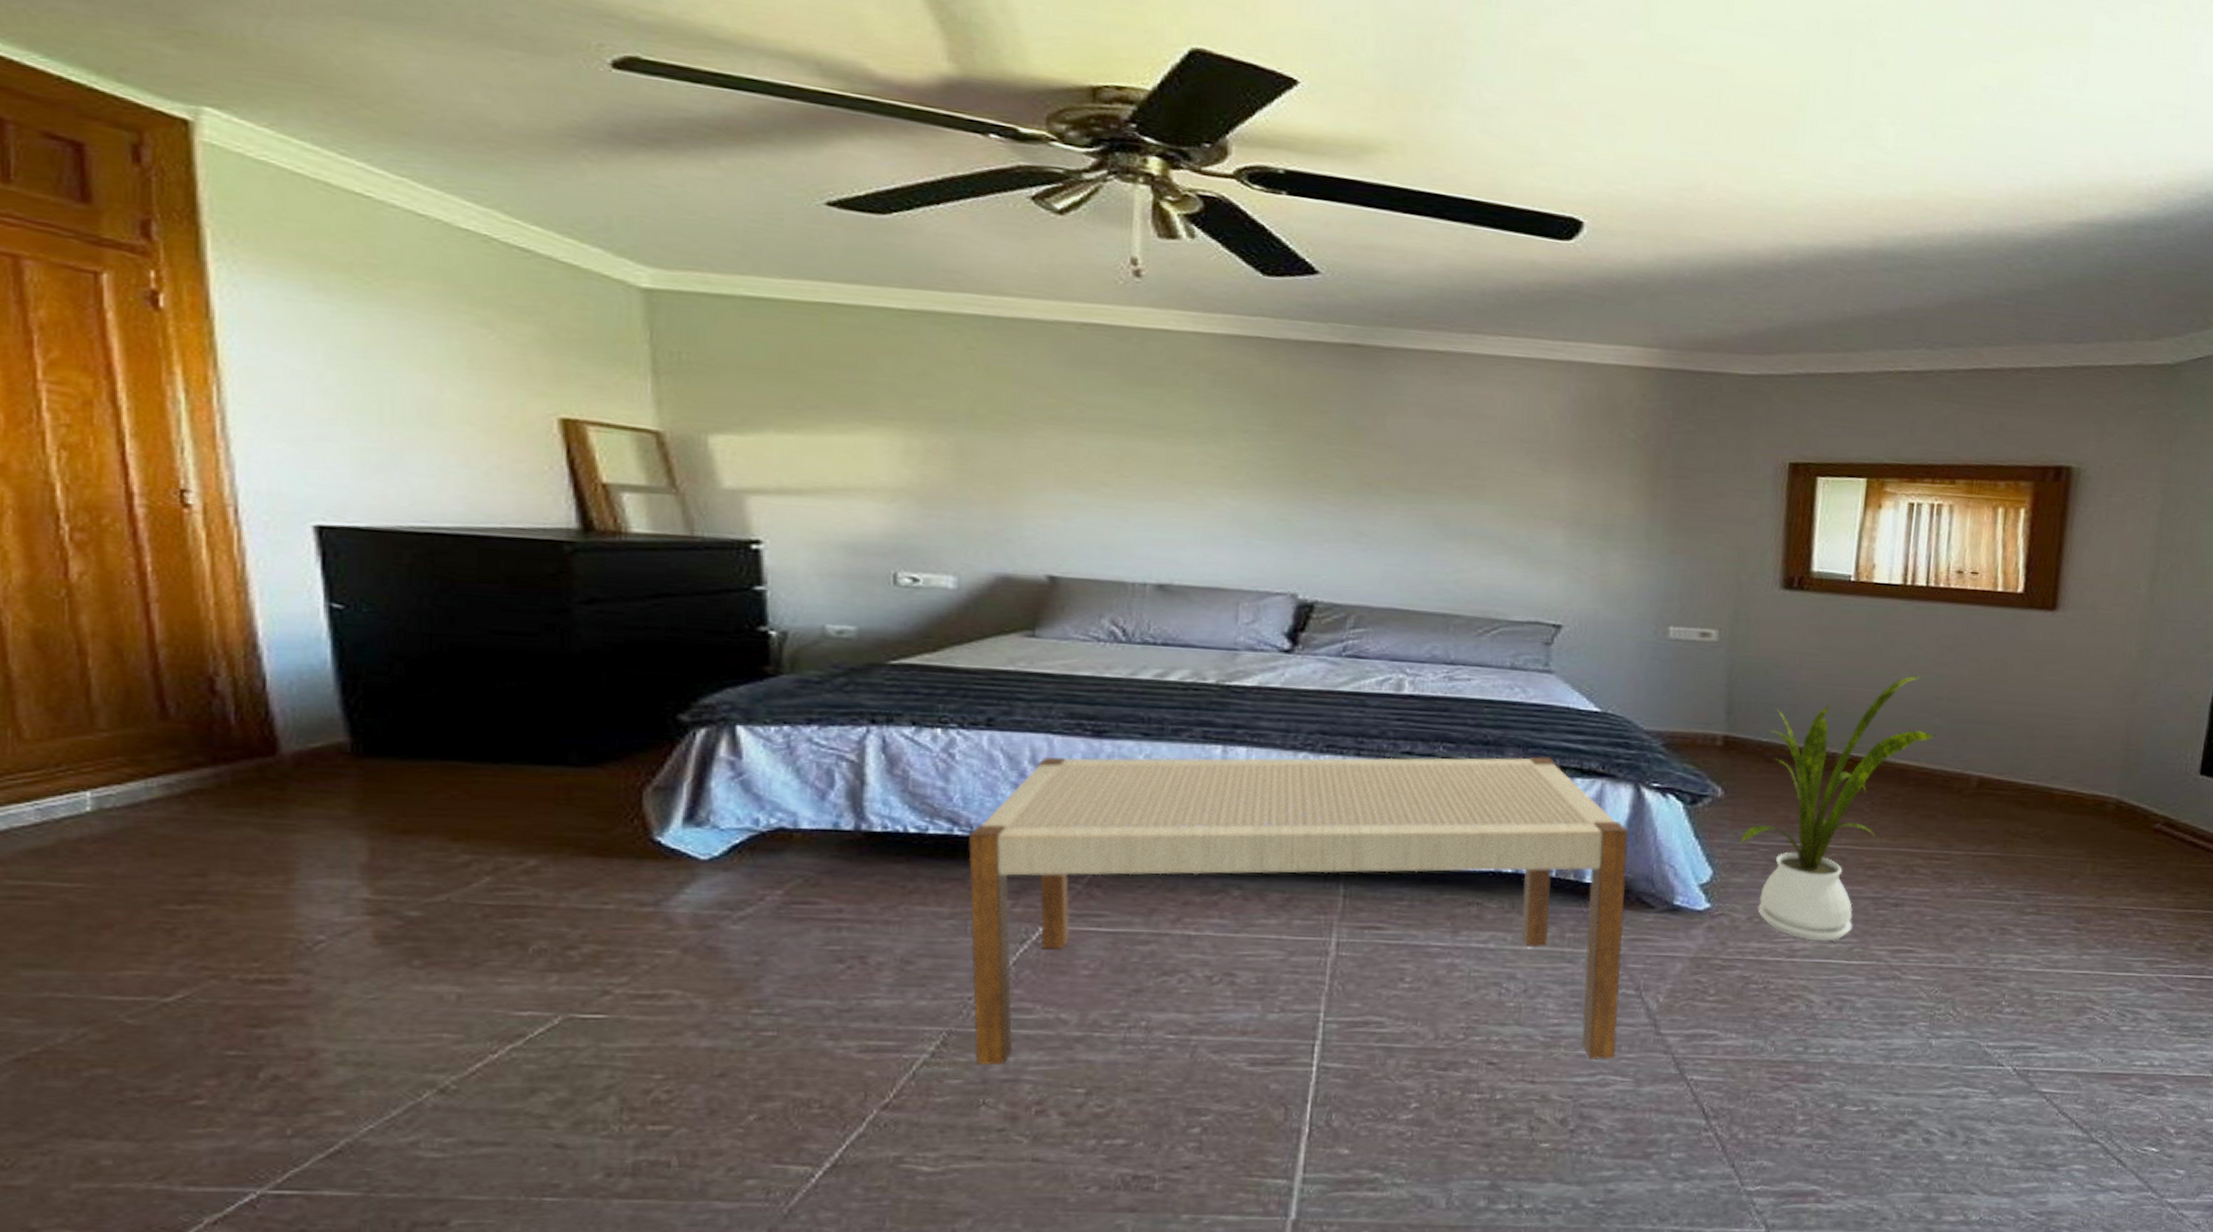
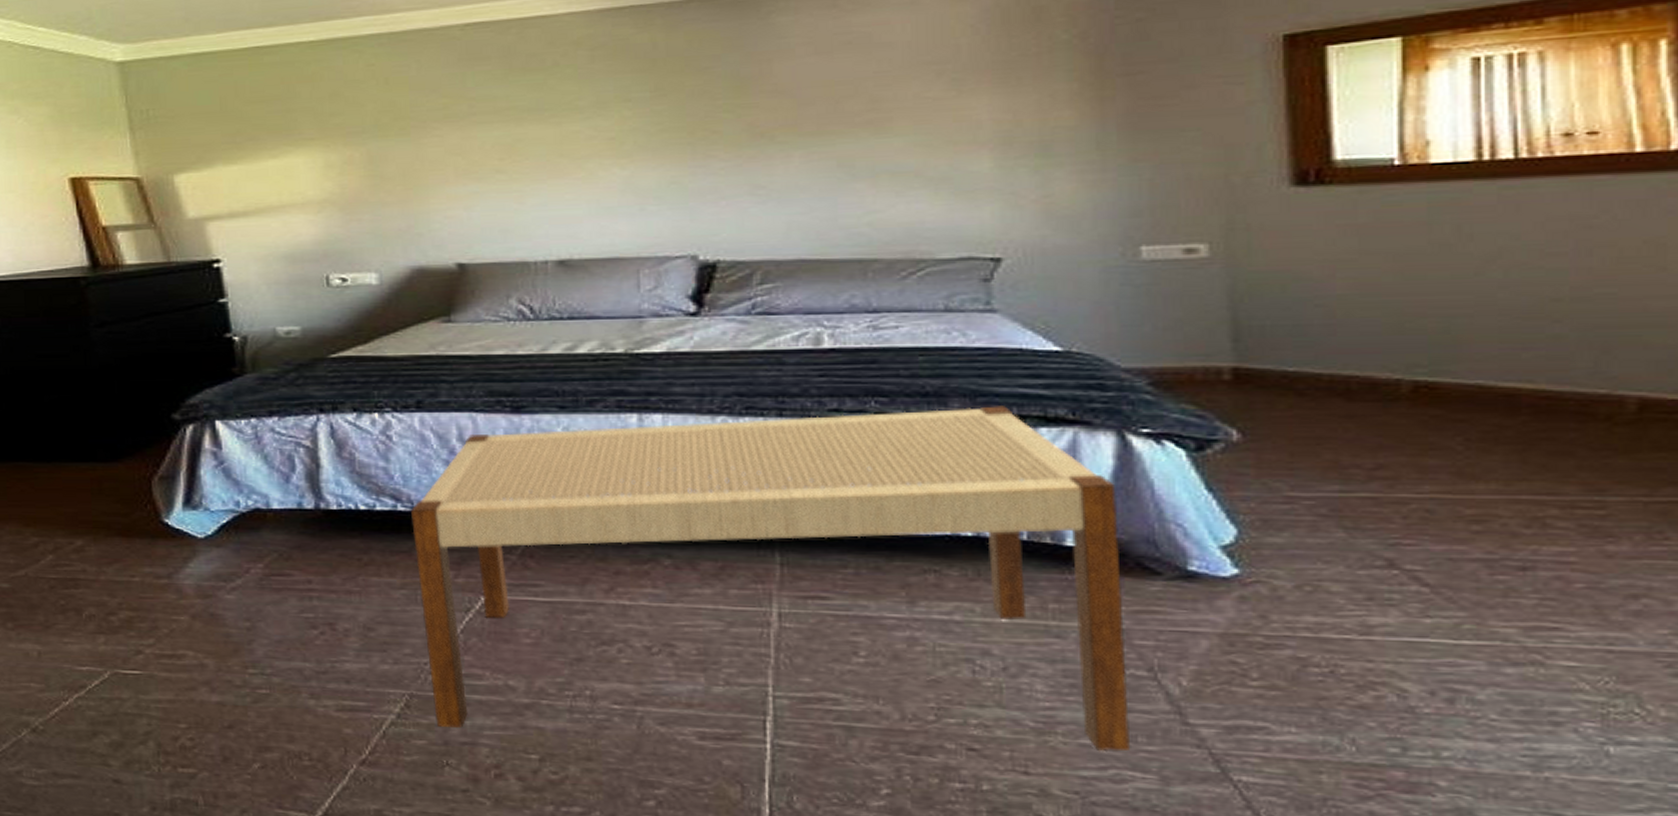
house plant: present [1739,674,1937,941] -> none [1270,271,1559,615]

